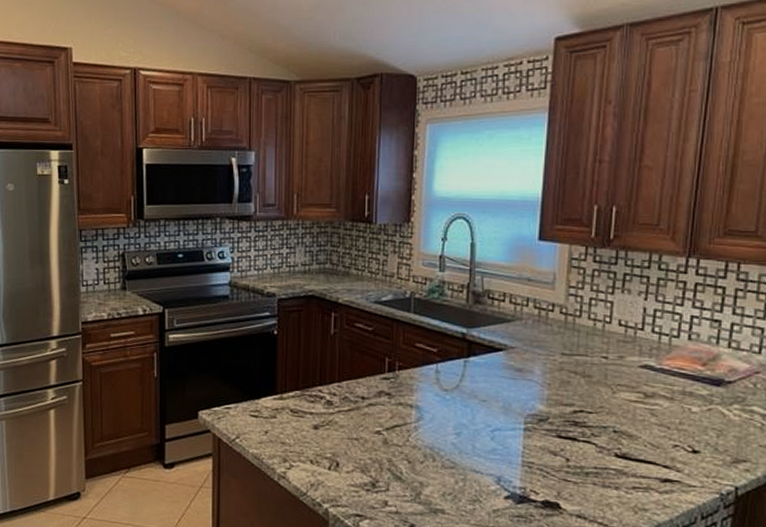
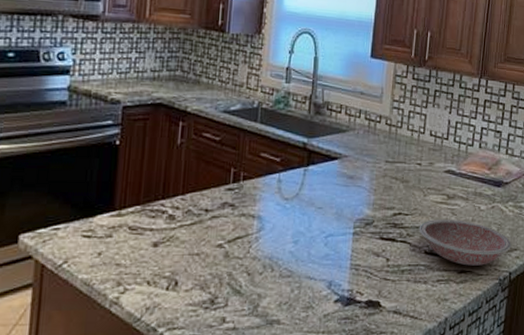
bowl: none [606,419,738,476] -> present [419,219,511,266]

